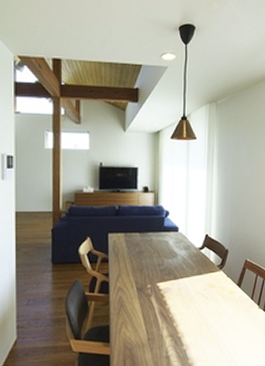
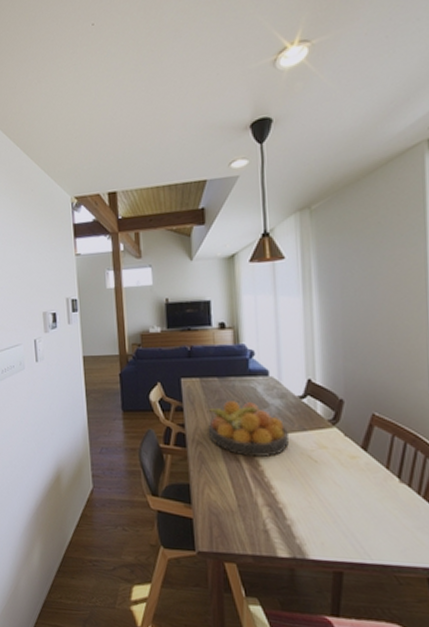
fruit bowl: none [128,252,189,298] -> present [206,401,289,457]

